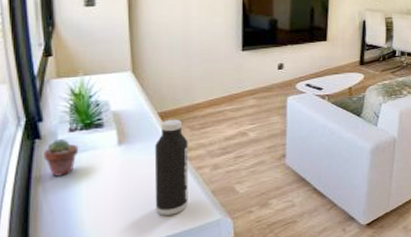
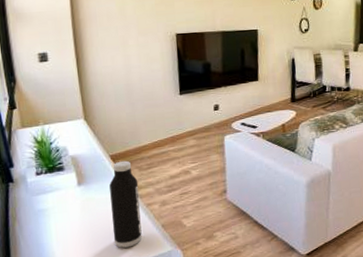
potted succulent: present [43,138,79,176] -> none [16,181,46,215]

